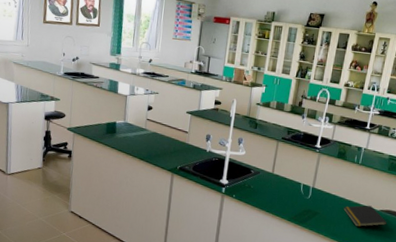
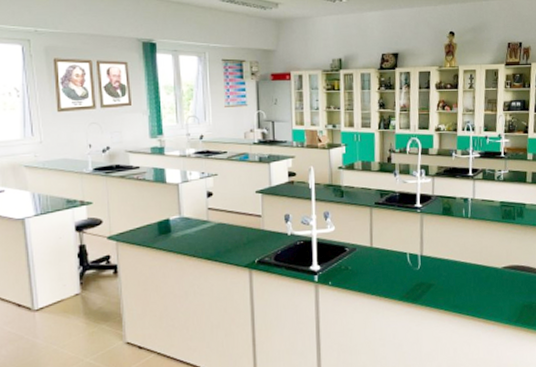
notepad: present [344,205,387,227] -> none [461,264,513,292]

